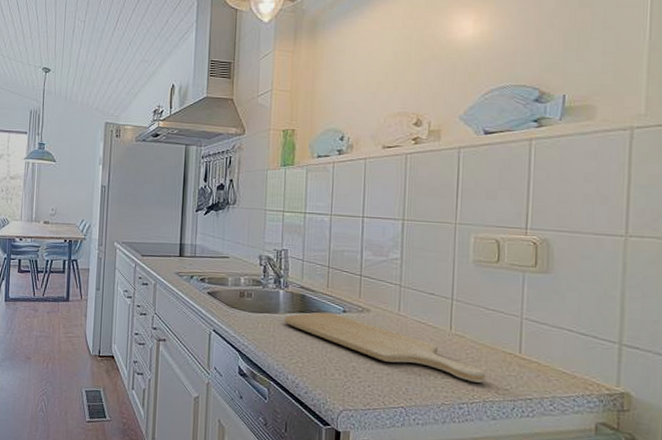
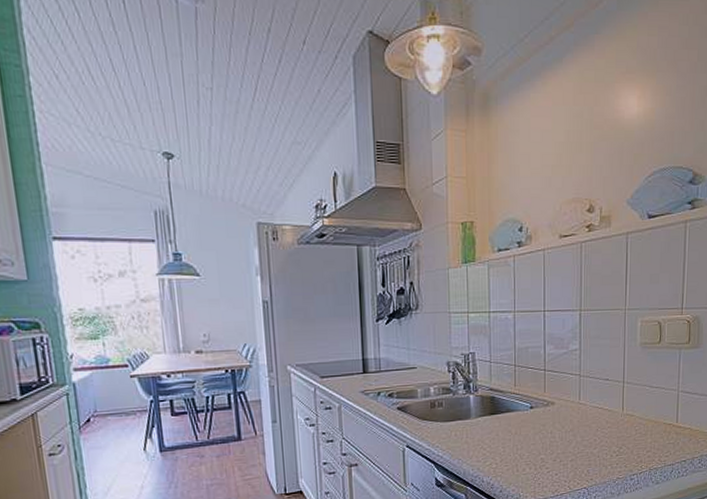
chopping board: present [284,312,486,383] -> none [476,410,651,455]

